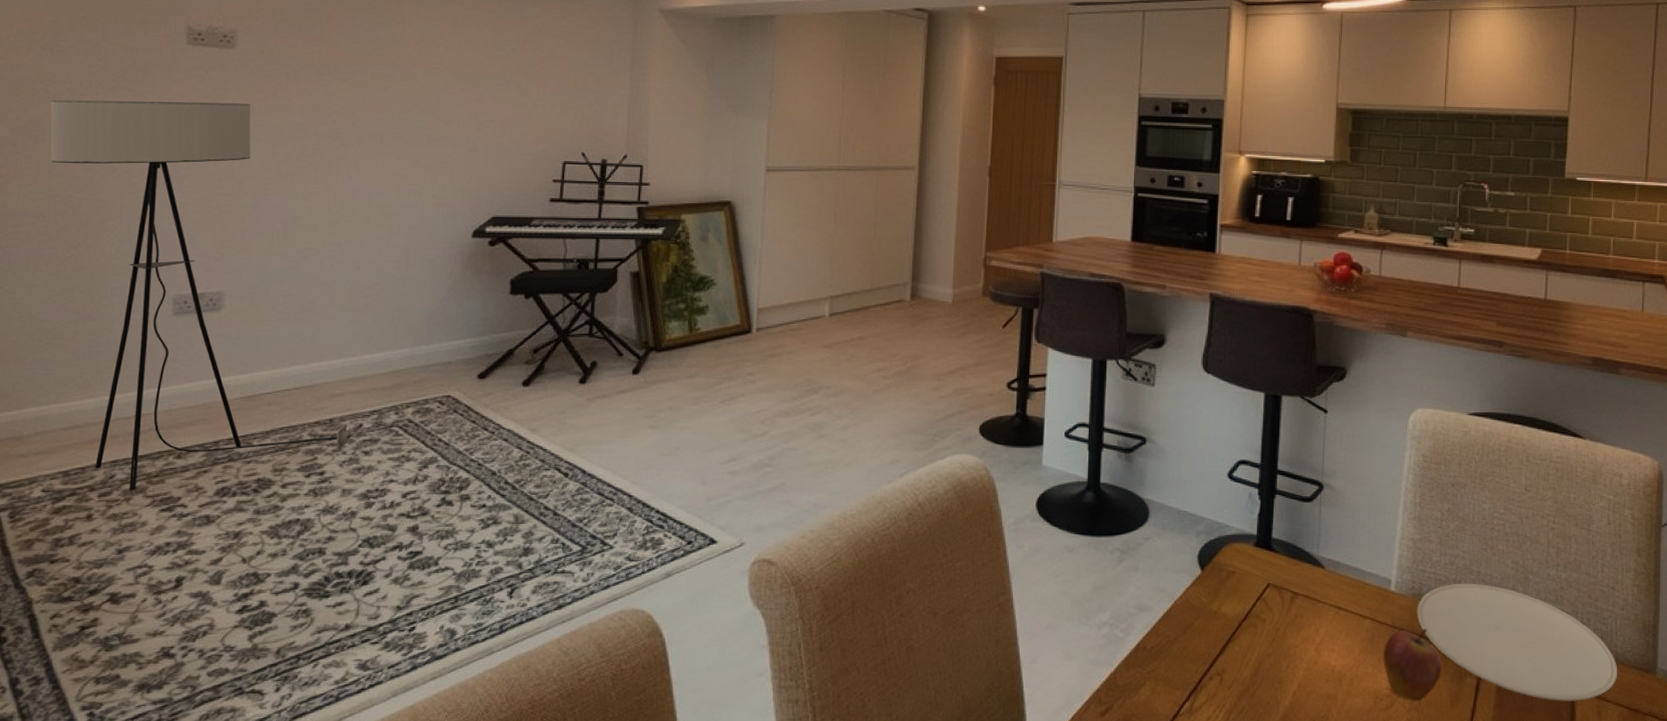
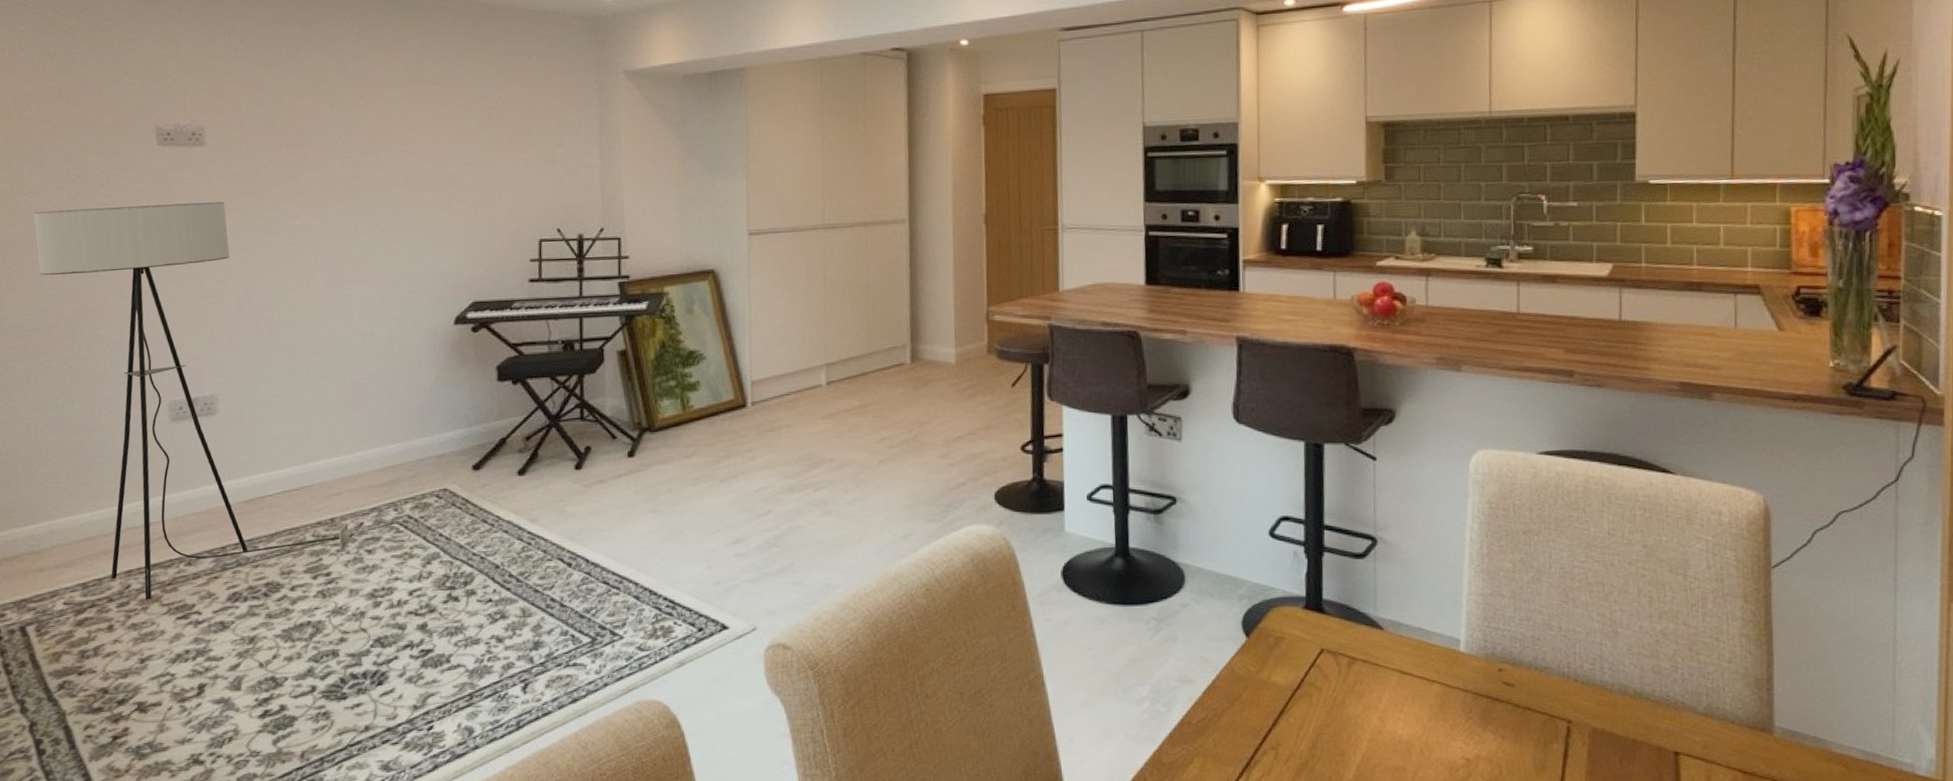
fruit: present [1382,628,1442,701] -> none [1455,691,1523,771]
plate: present [1417,583,1618,702] -> none [1491,639,1728,767]

